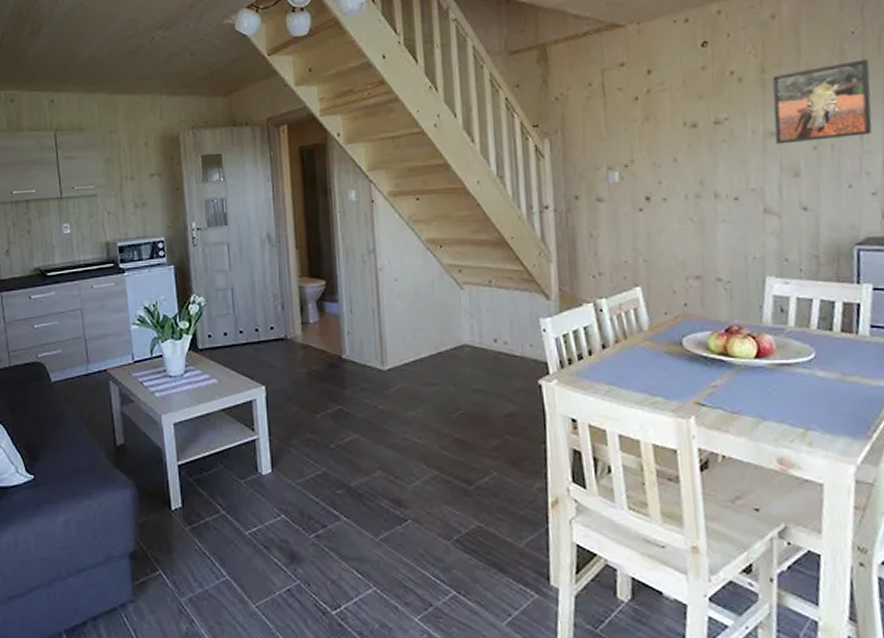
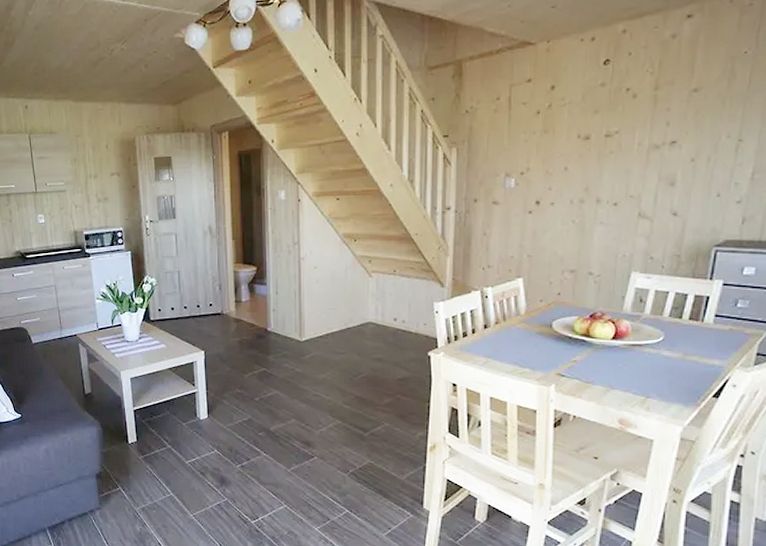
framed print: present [772,59,872,144] -> none [659,78,756,156]

